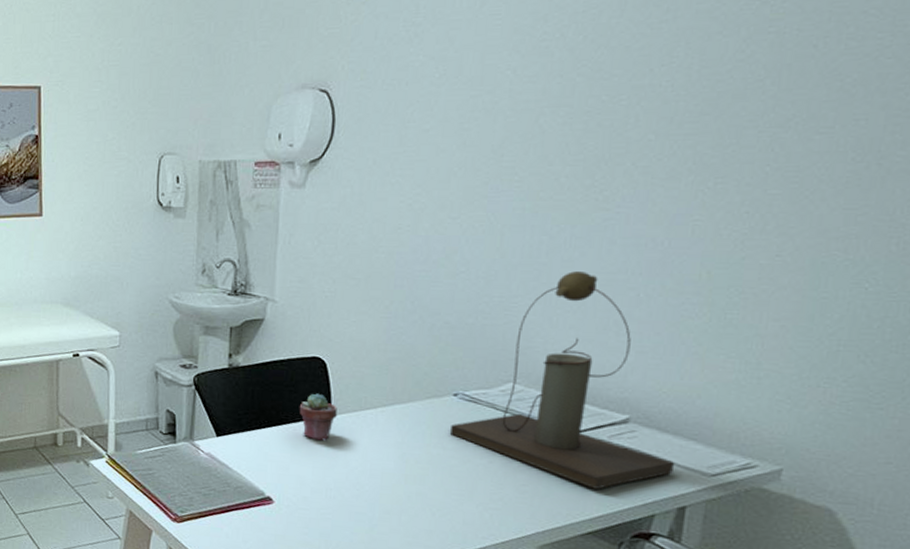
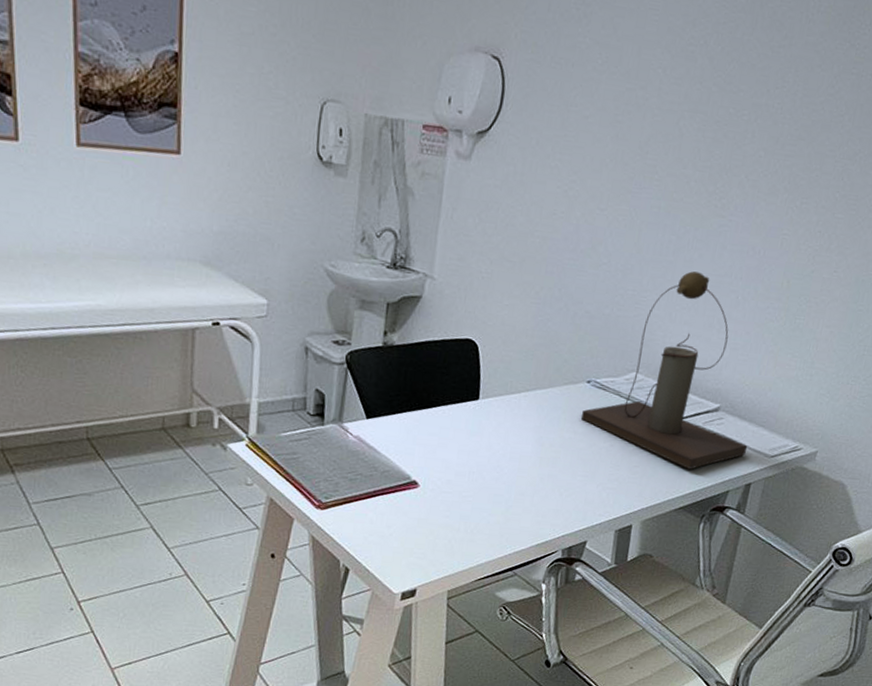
potted succulent: present [299,393,337,441] -> none [449,376,485,424]

